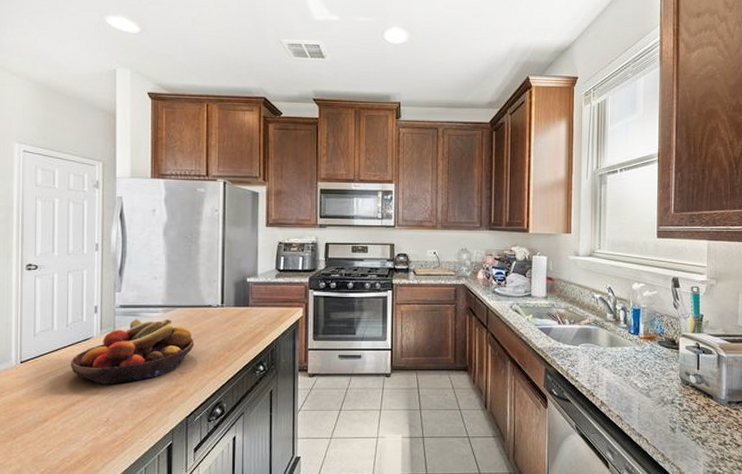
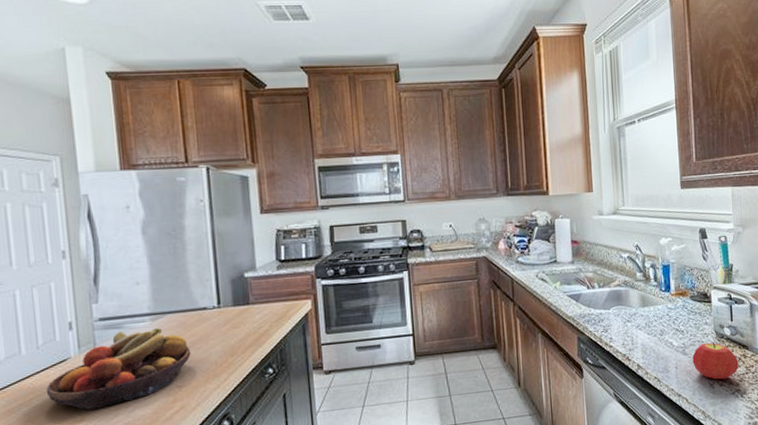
fruit: none [656,388,702,425] -> present [692,342,739,380]

